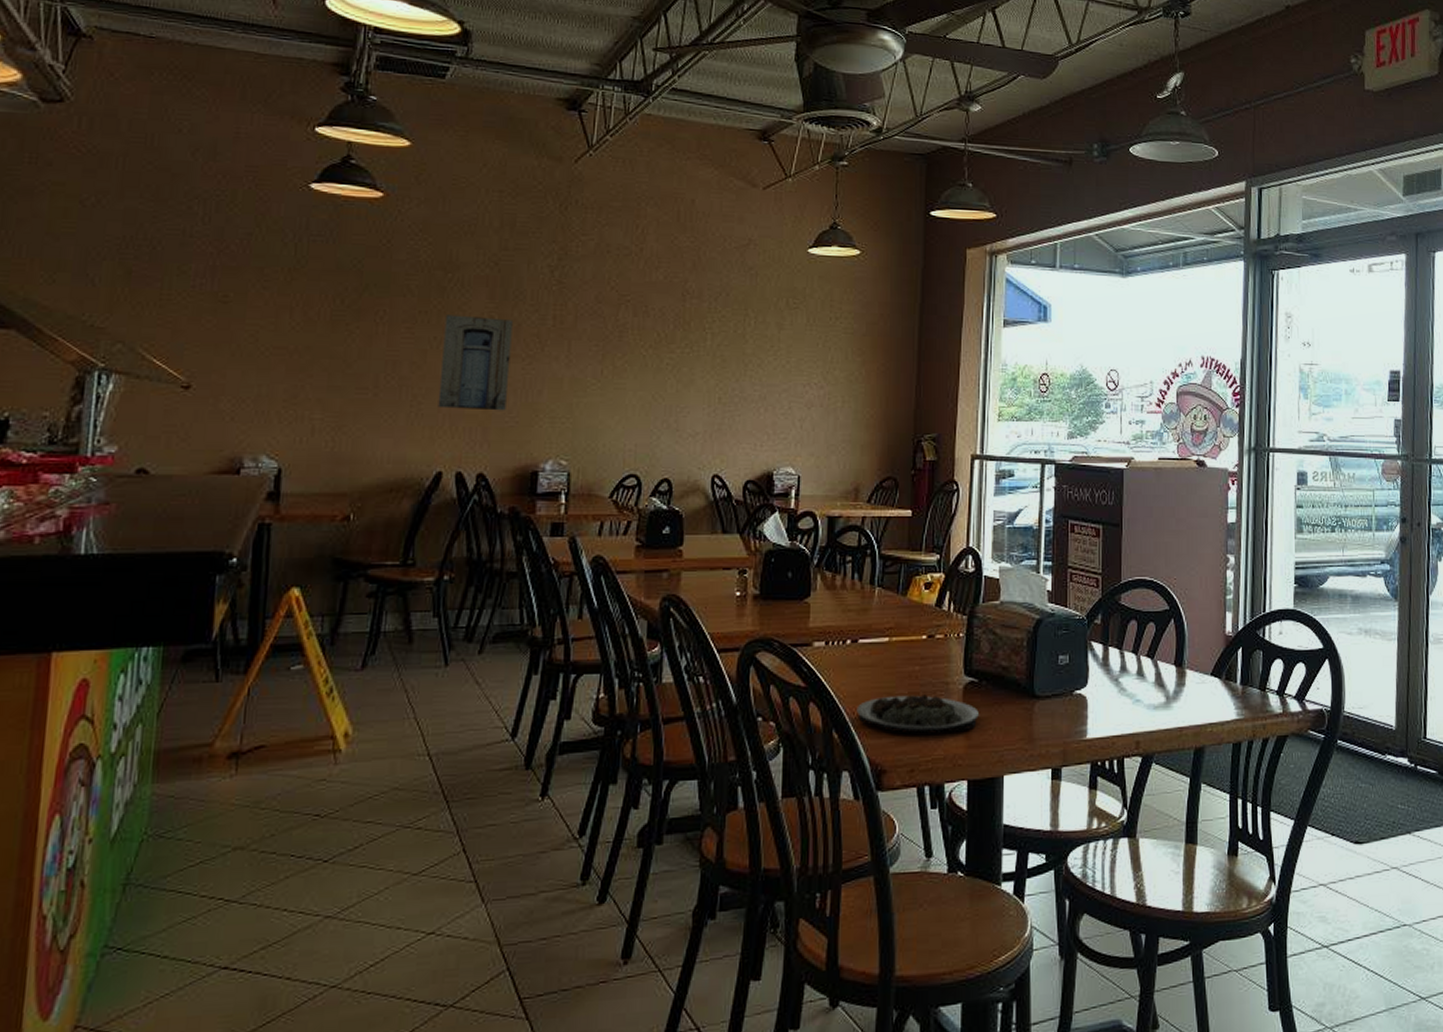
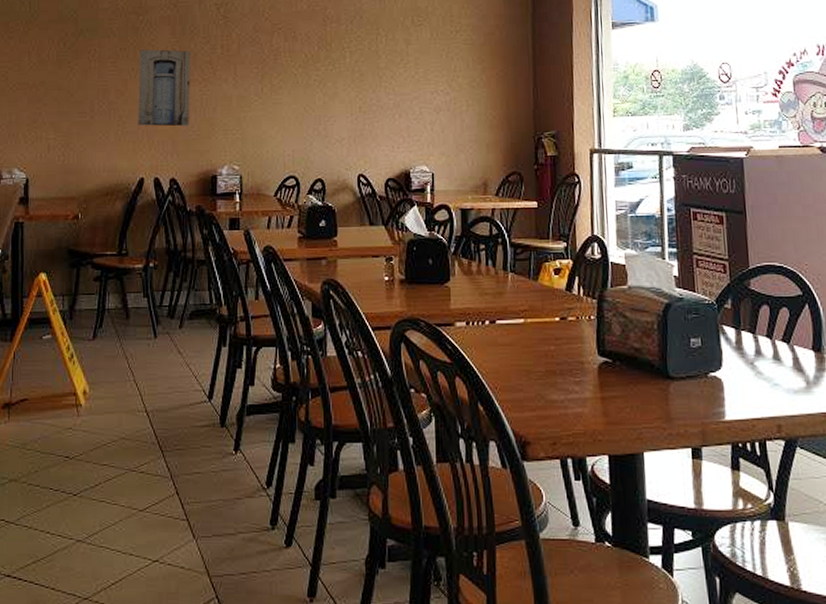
plate: present [856,695,979,735] -> none [498,373,615,410]

